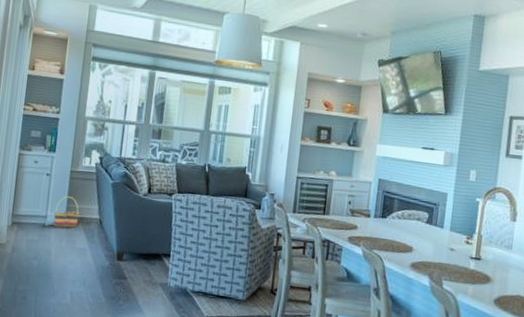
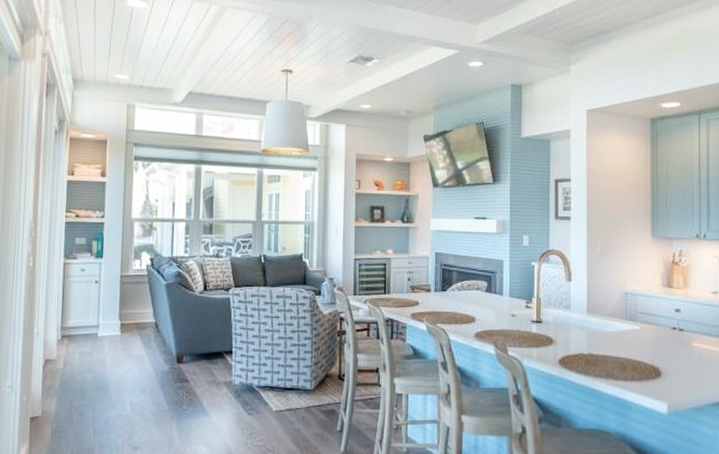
basket: present [53,196,79,228] -> none [106,302,133,335]

